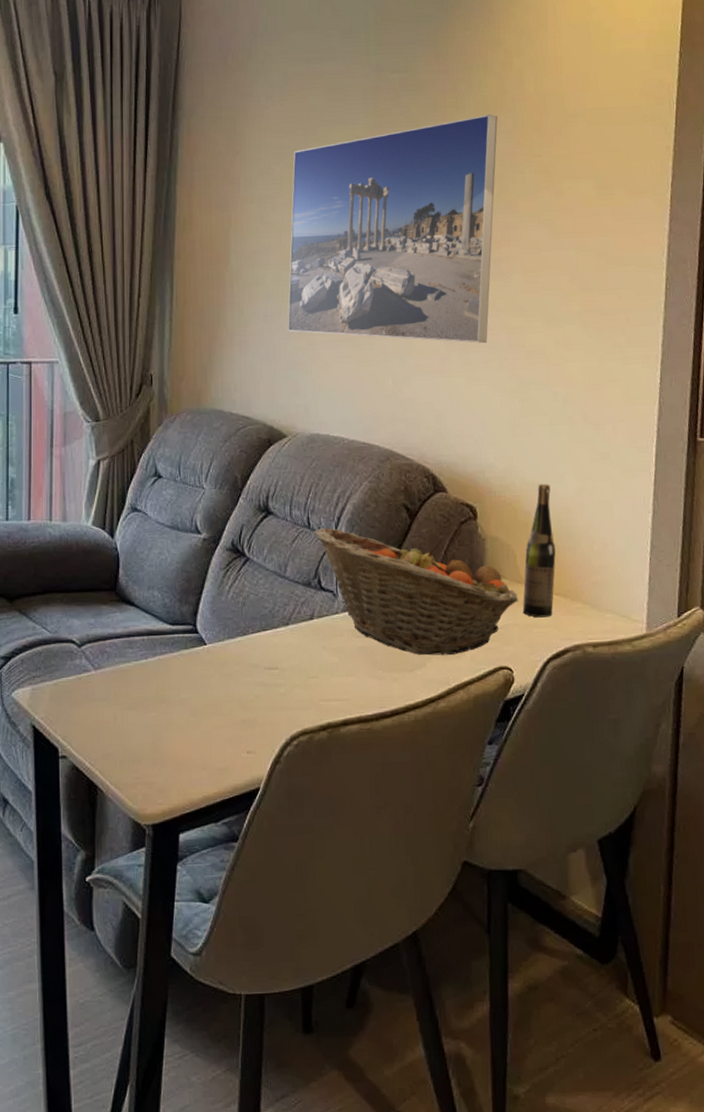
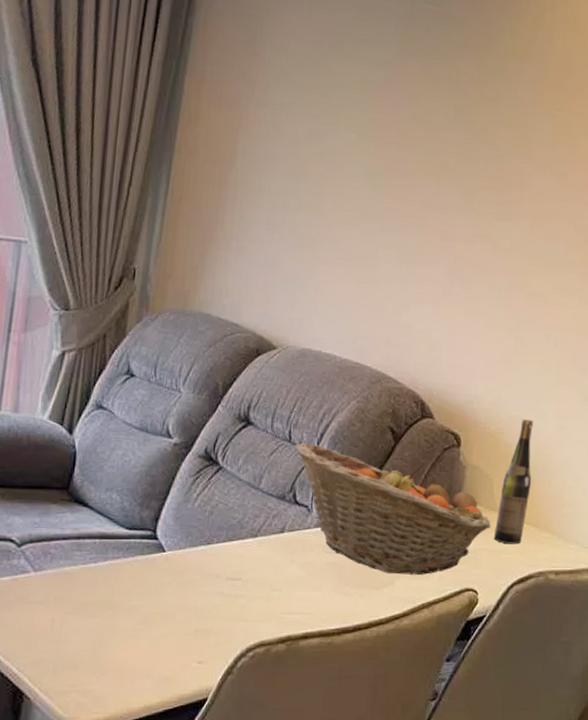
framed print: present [287,114,498,343] -> none [289,61,524,280]

